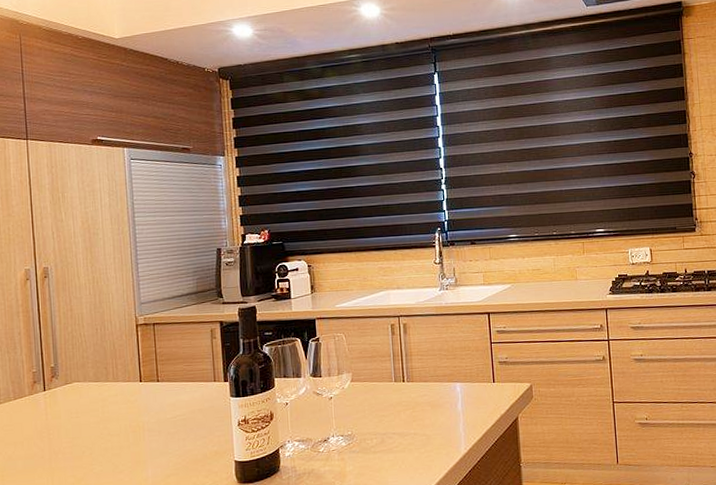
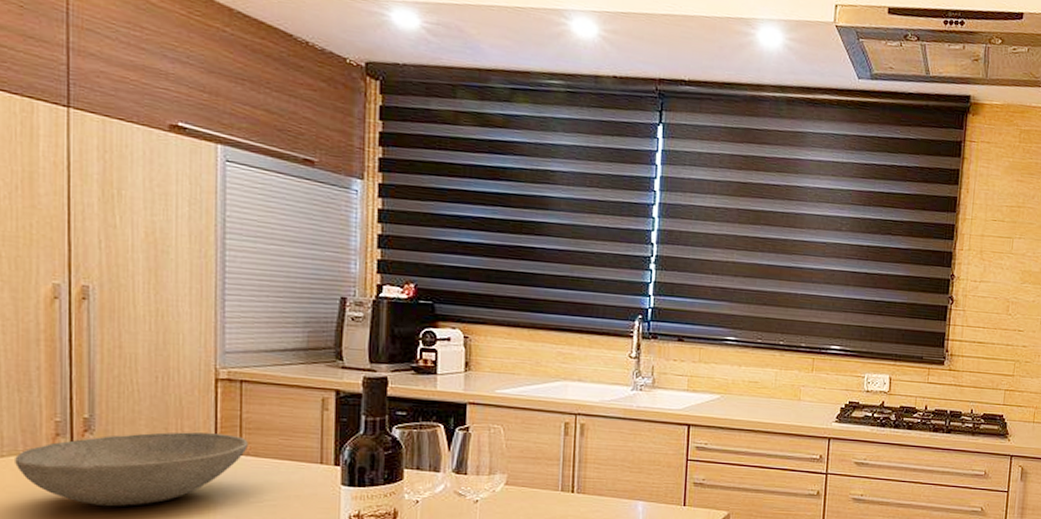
bowl: none [8,367,162,434] -> present [15,432,248,506]

